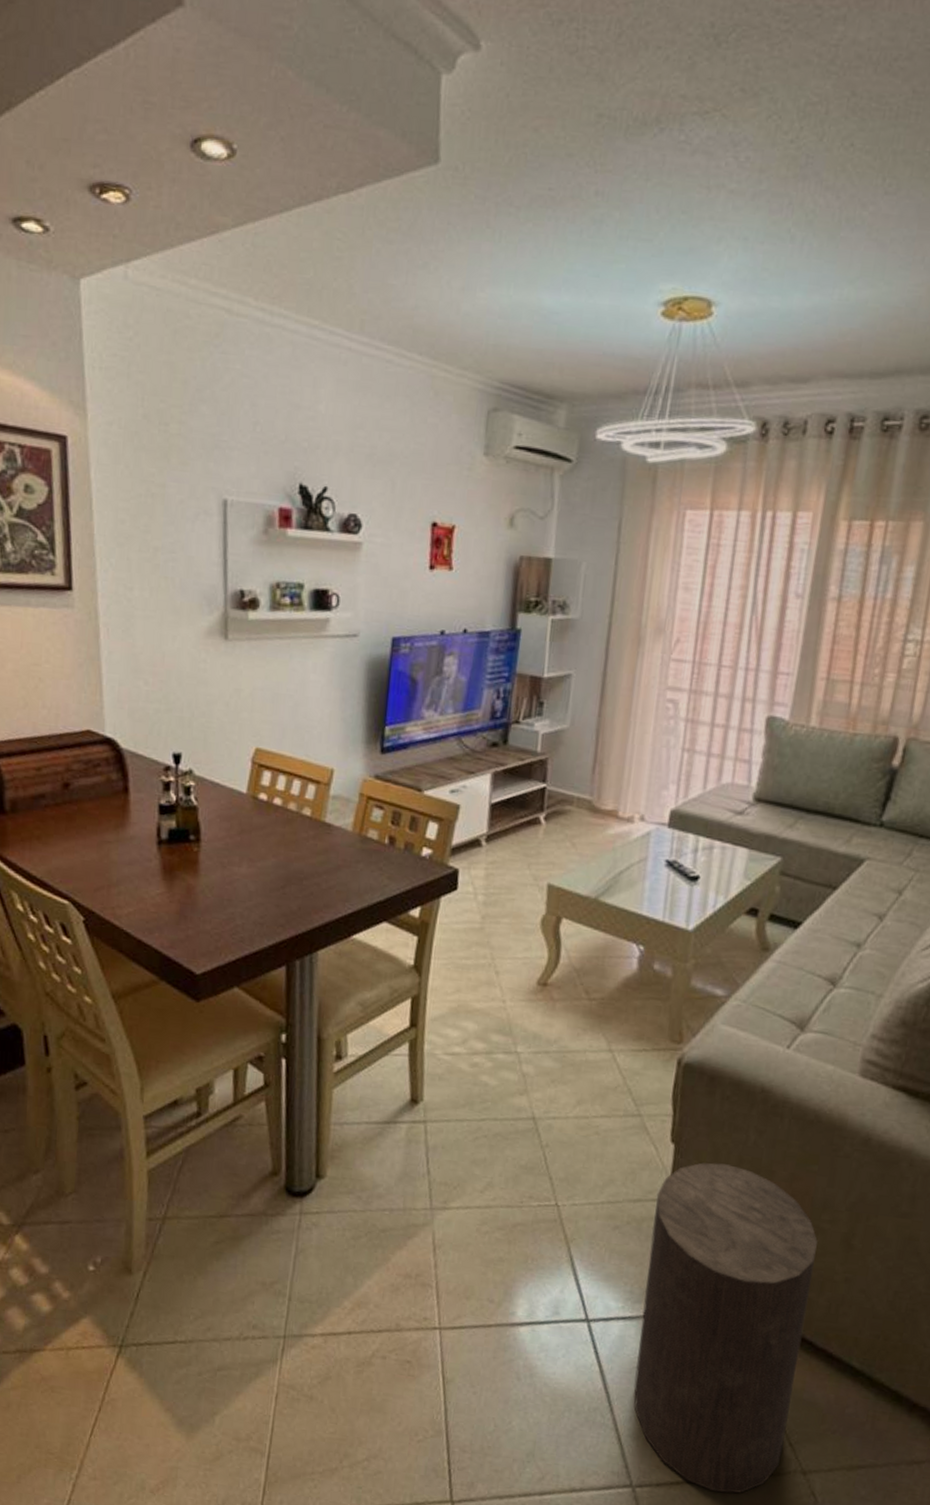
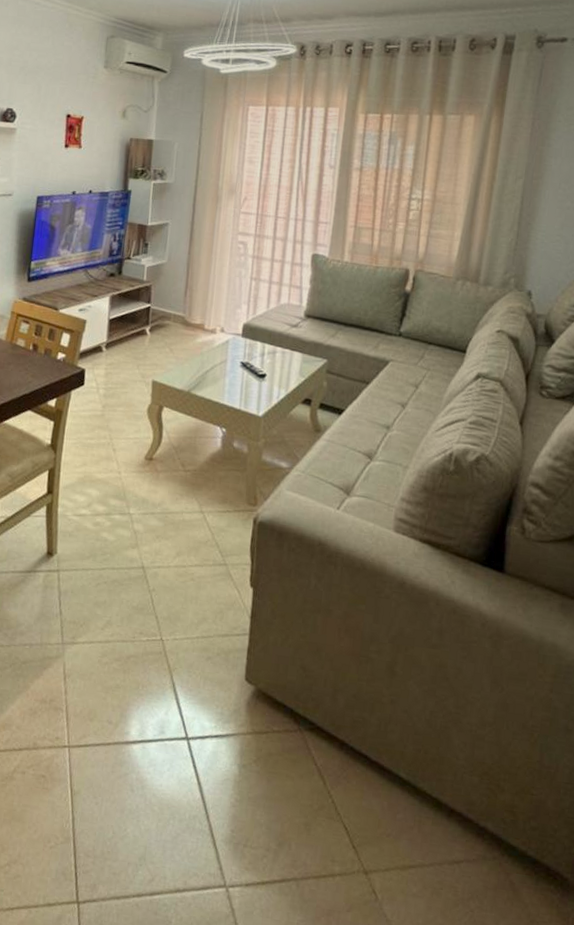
stool: present [633,1162,818,1493] -> none [225,603,368,892]

